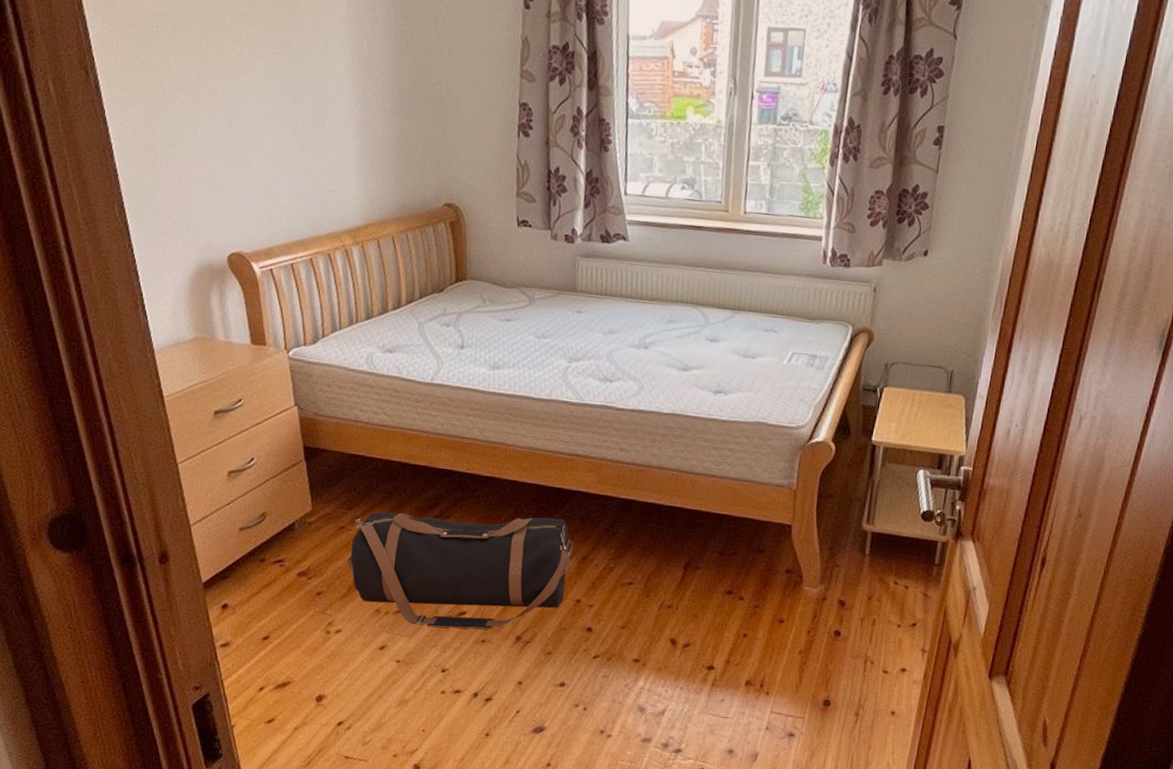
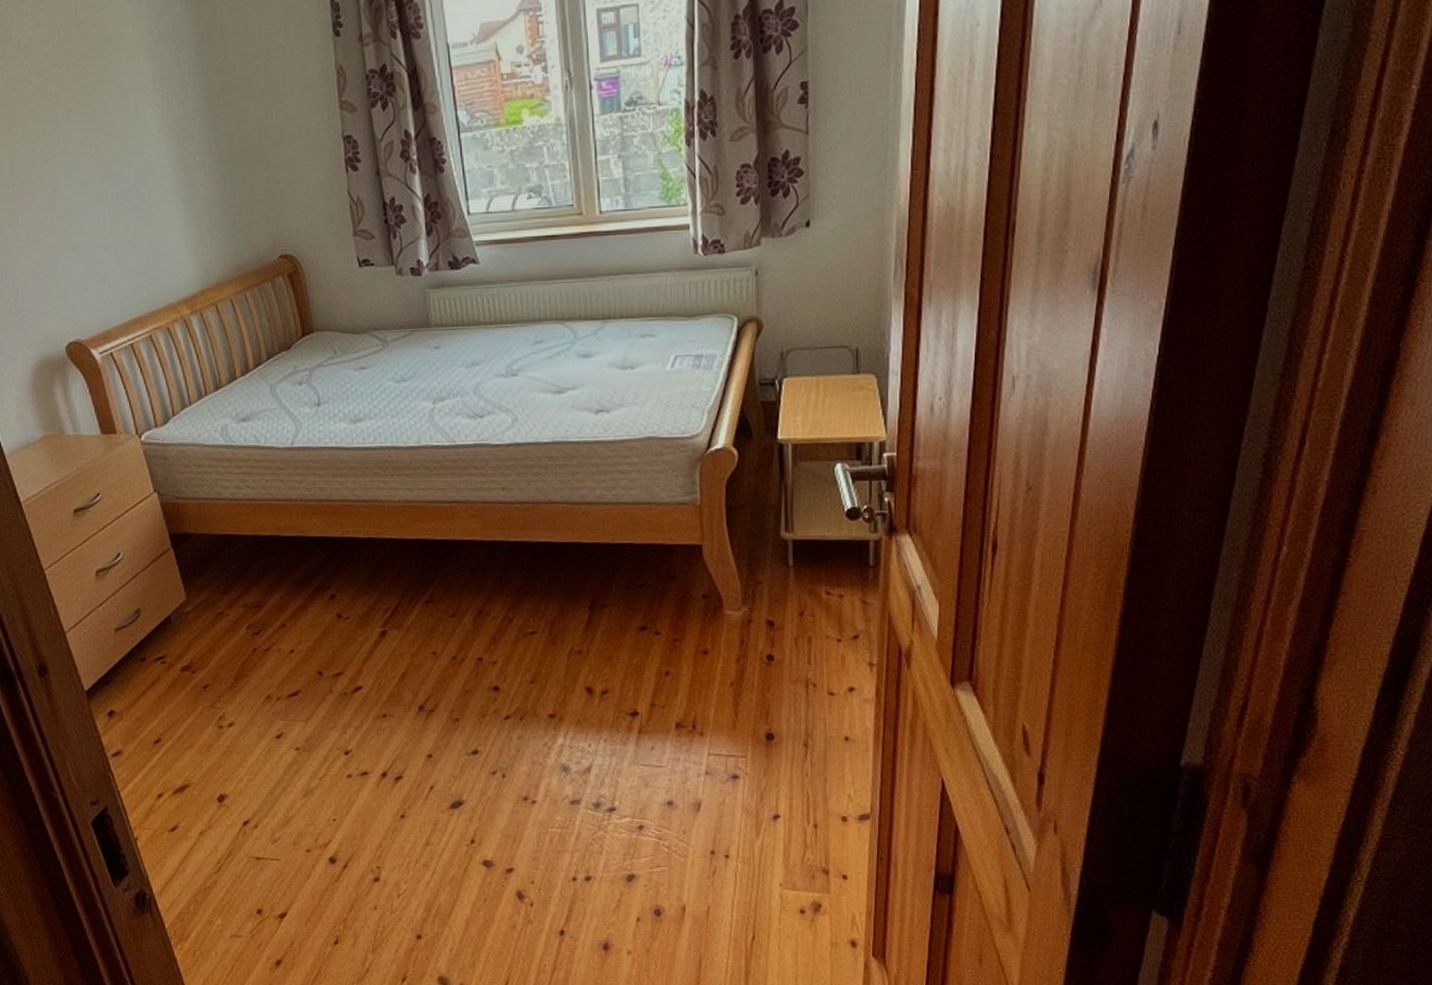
duffel bag: present [346,511,574,630] -> none [229,572,466,708]

